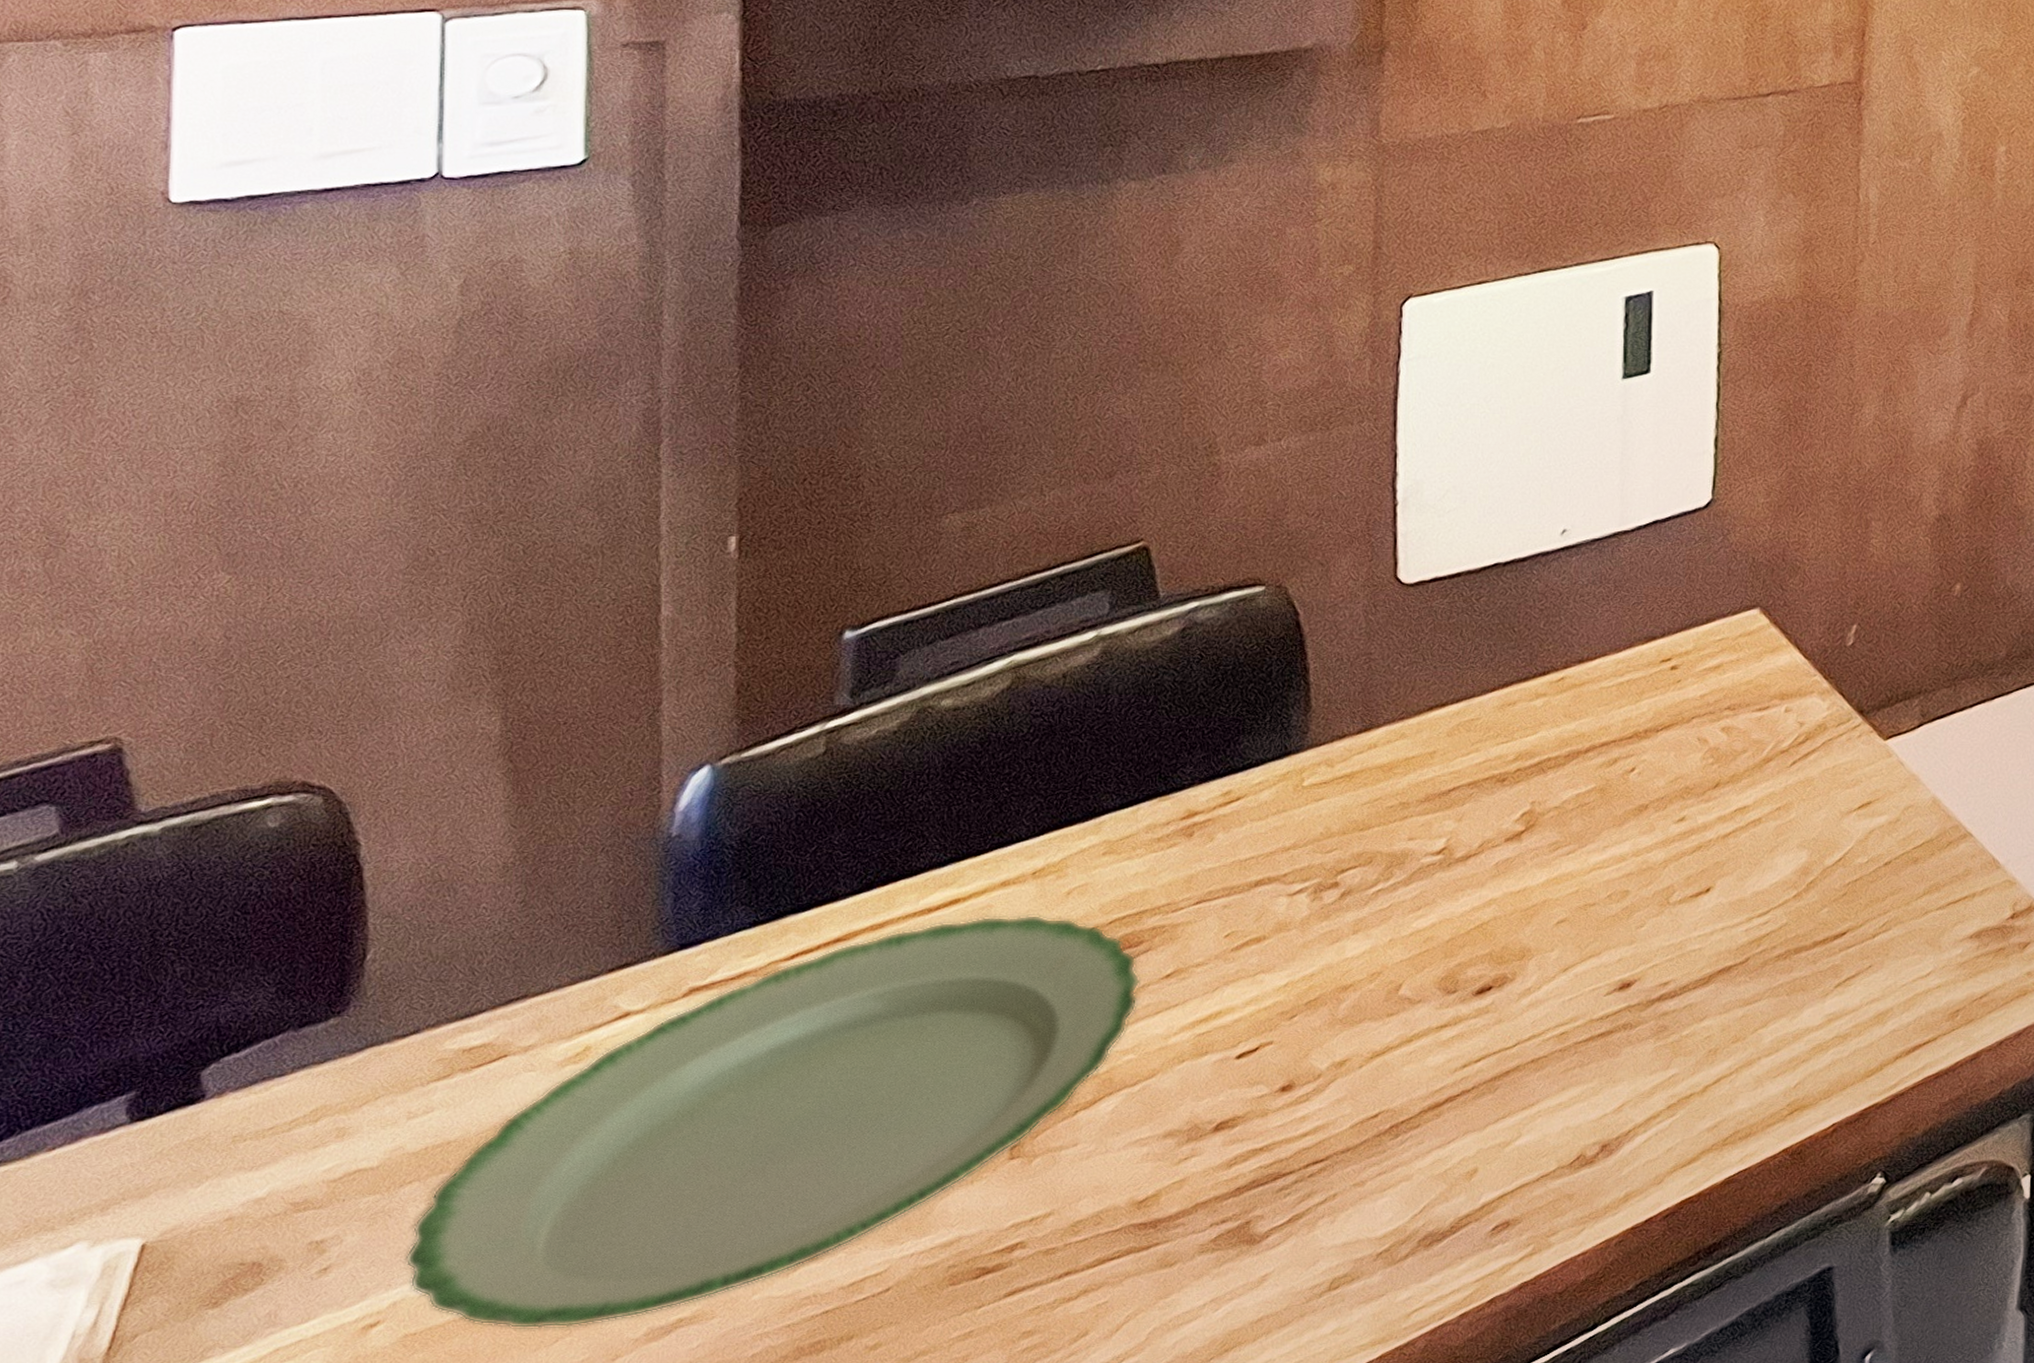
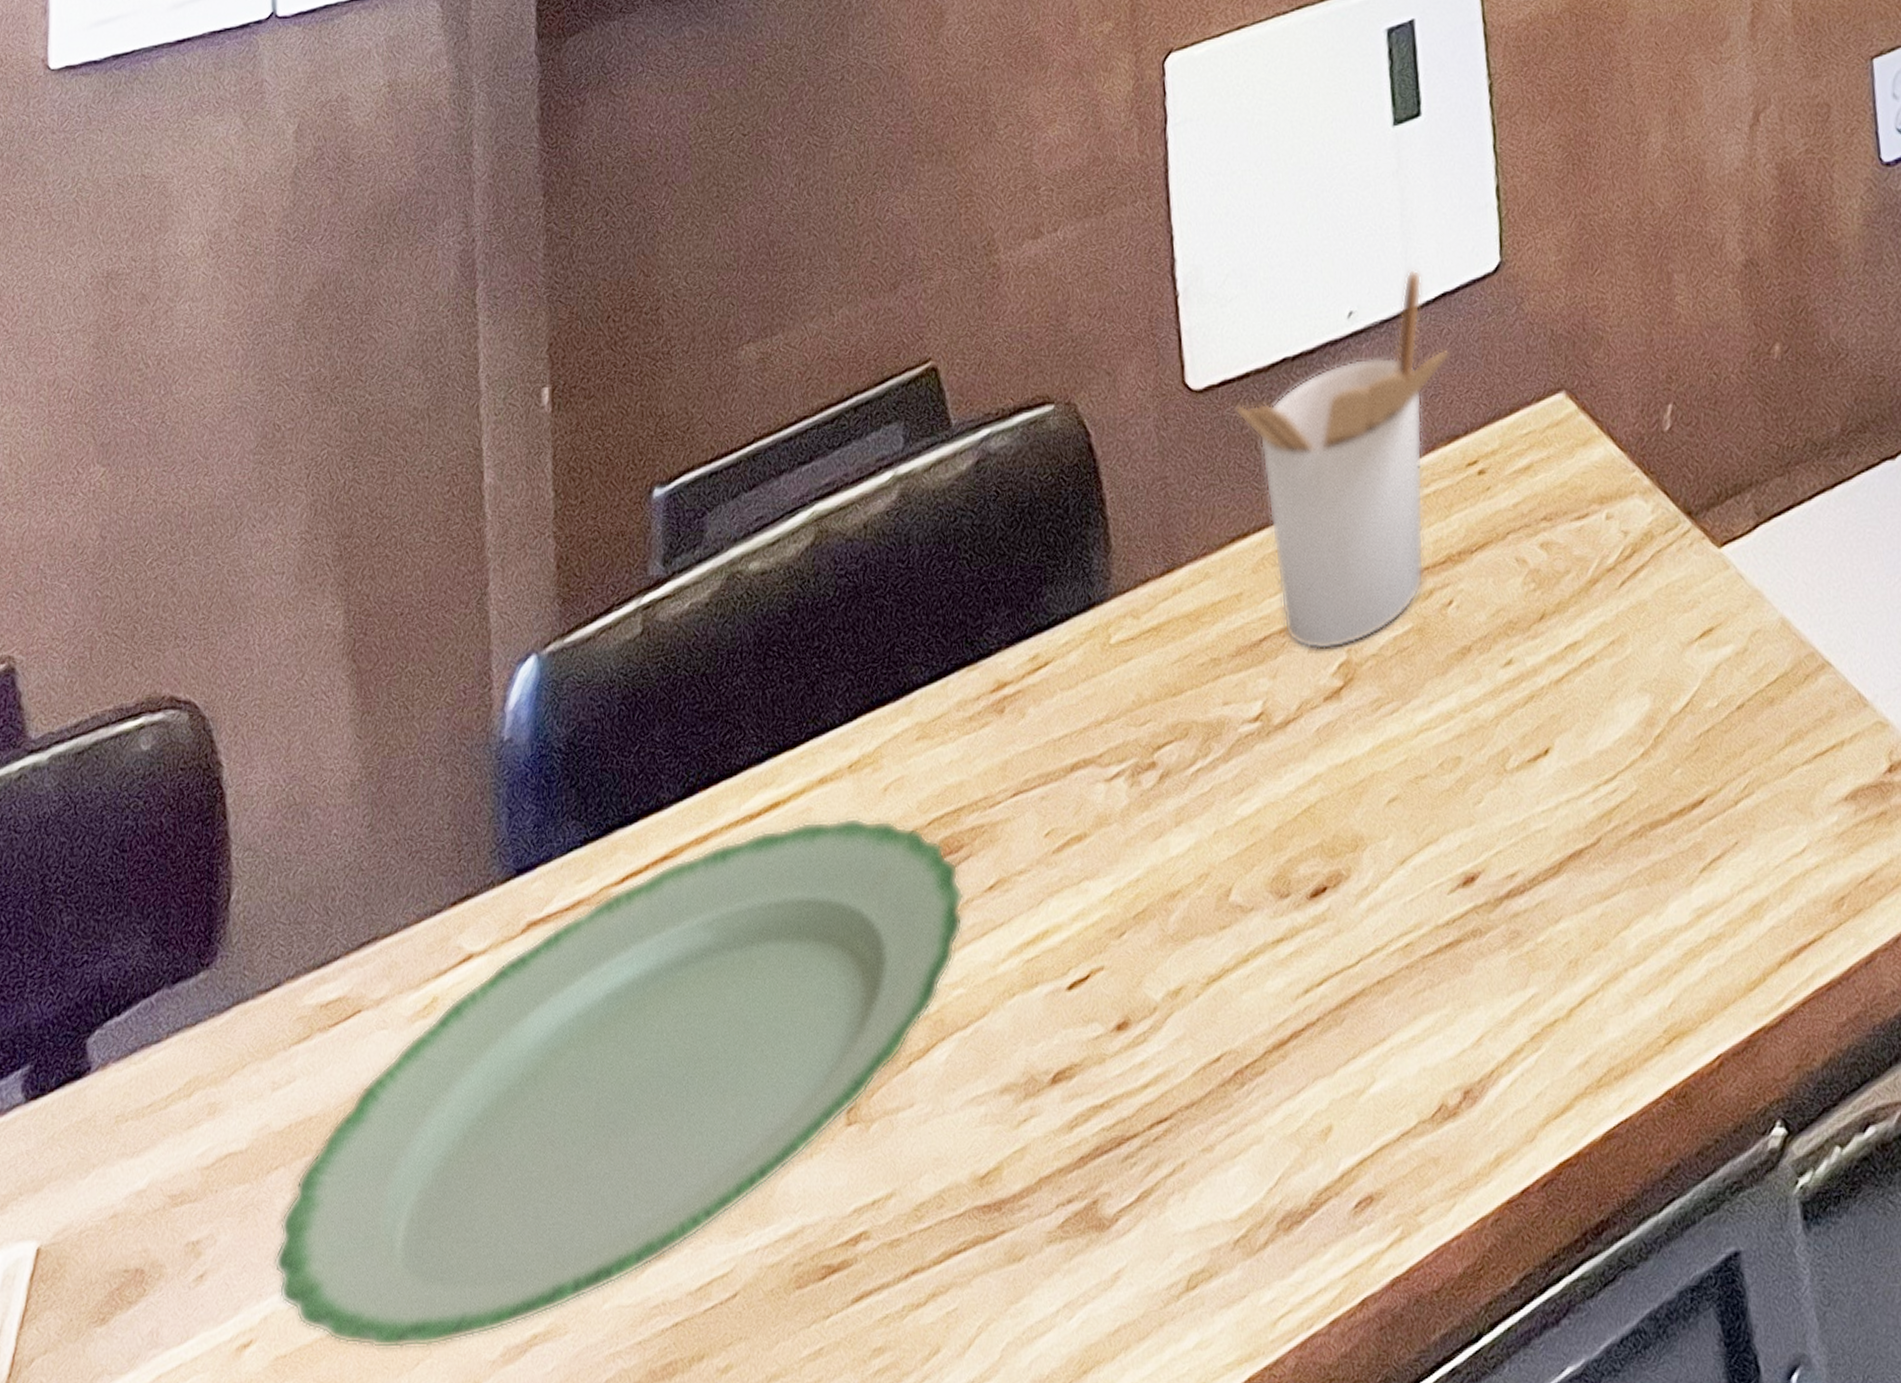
utensil holder: none [1443,499,1655,801] -> present [1234,269,1450,650]

